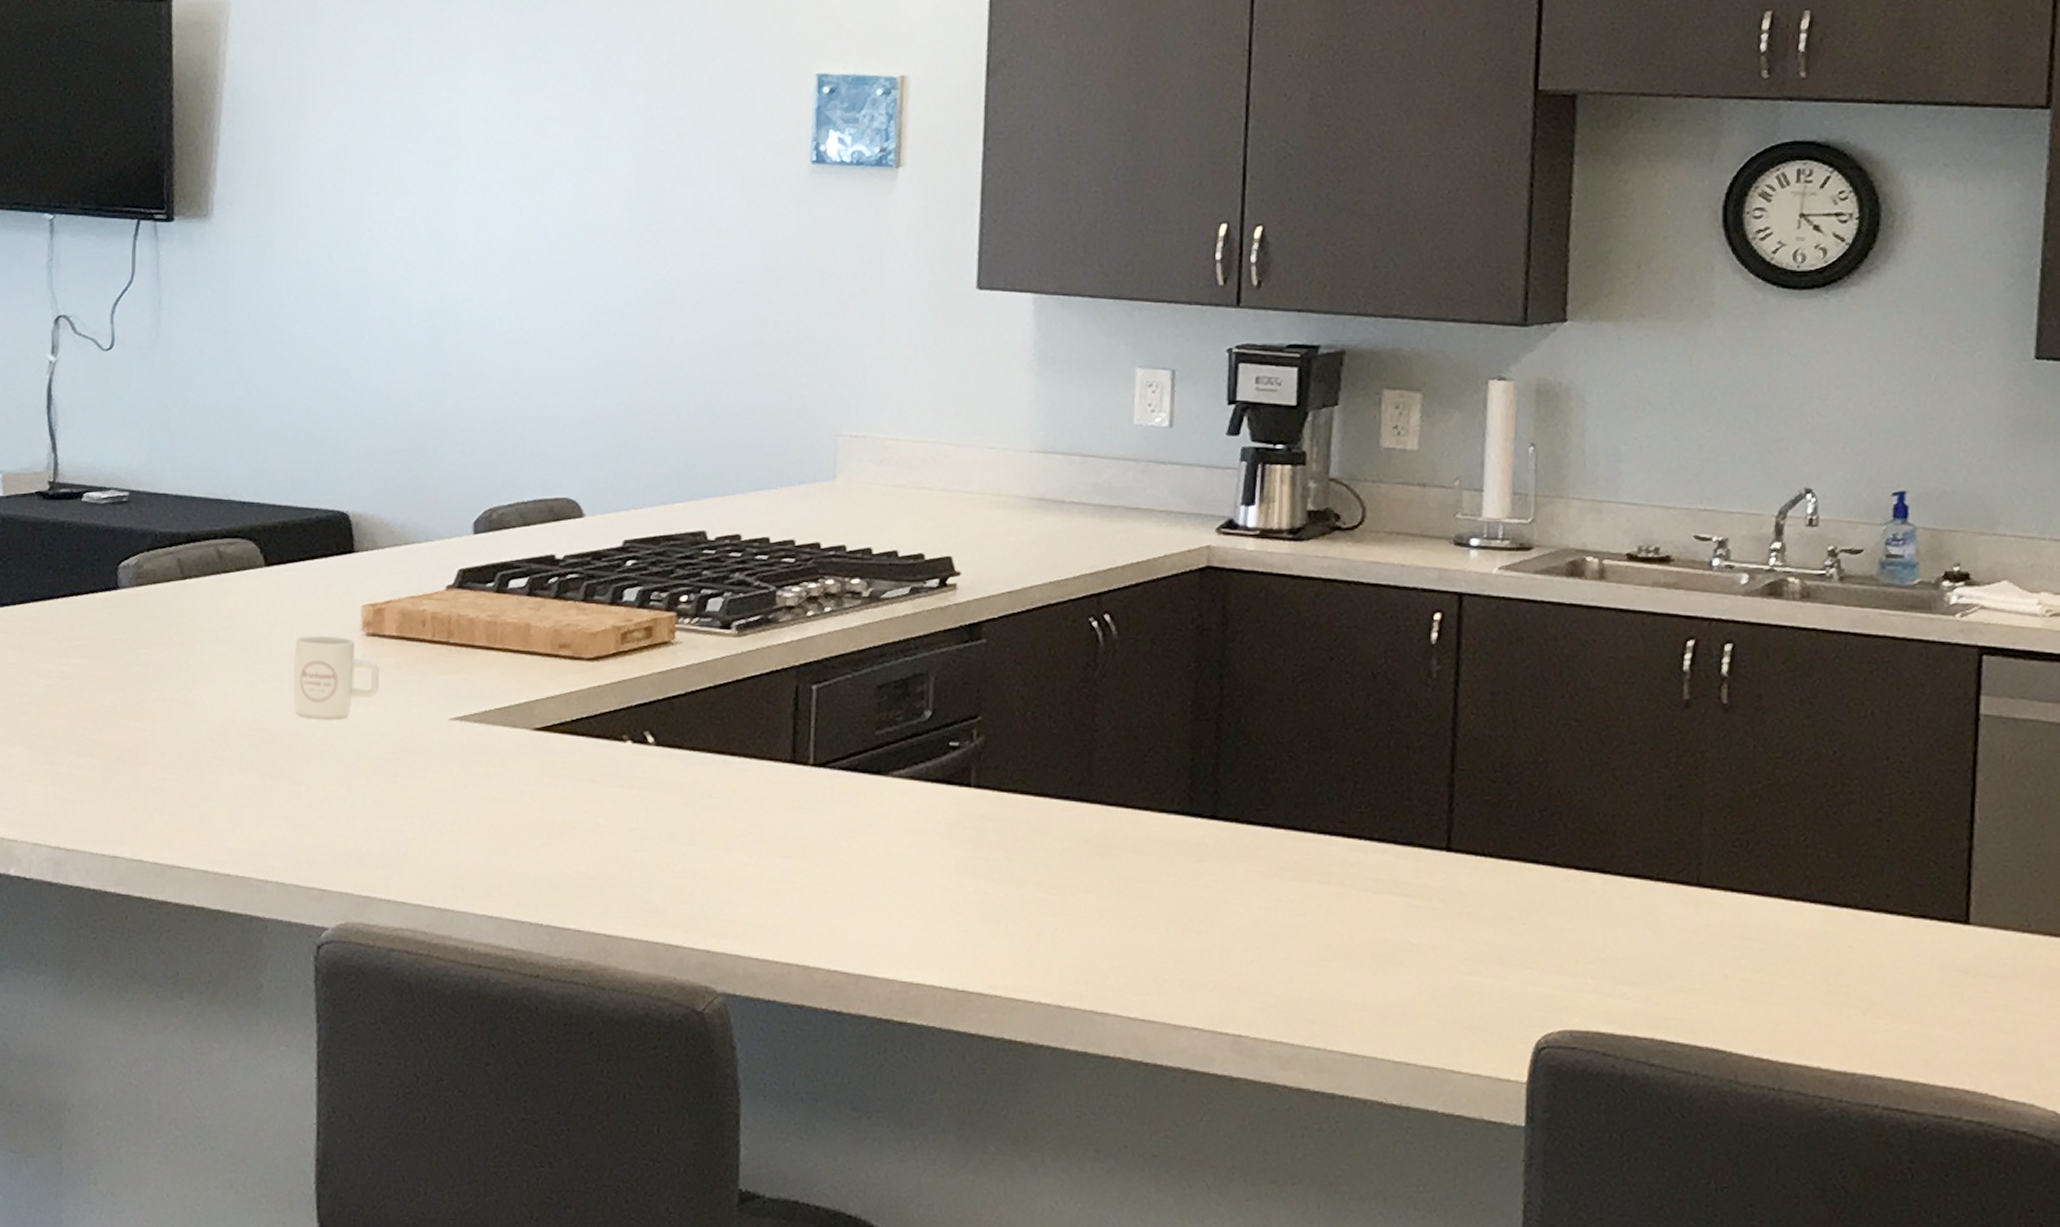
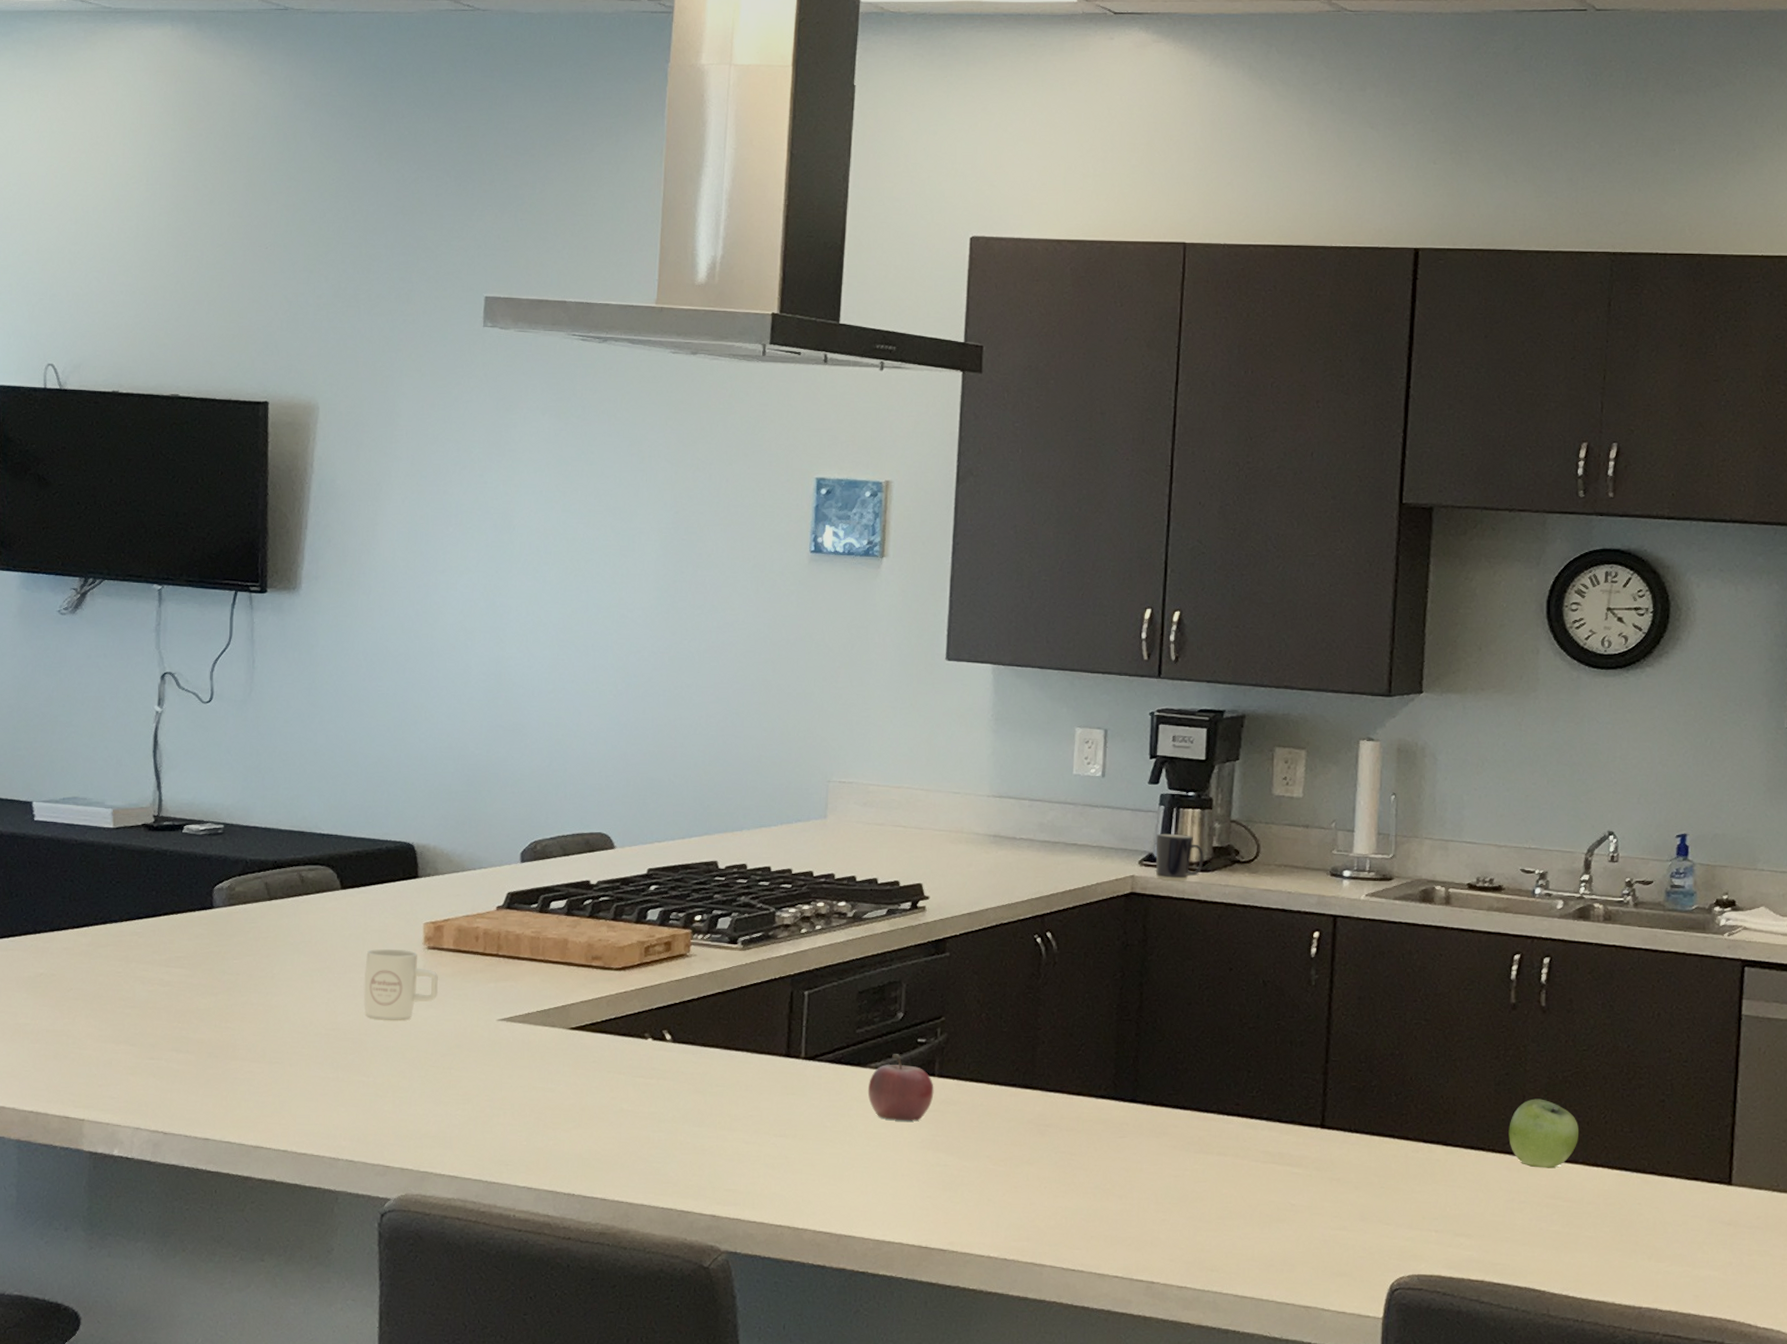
fruit: none [890,760,970,840] -> present [867,1054,934,1121]
mug: none [1236,494,1296,553] -> present [1155,833,1204,882]
fruit: none [1683,816,1773,902] -> present [1509,1098,1579,1168]

